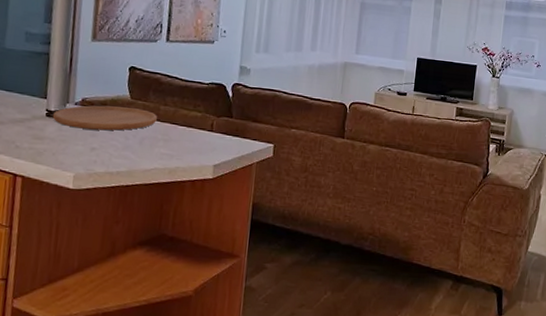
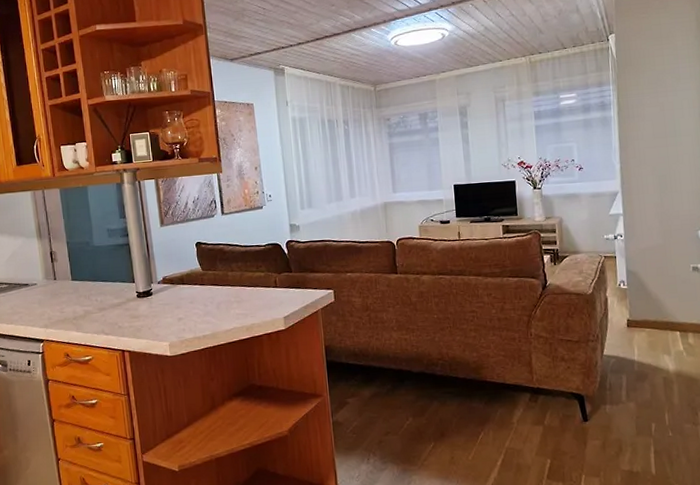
cutting board: present [52,105,158,131] -> none [142,278,228,304]

